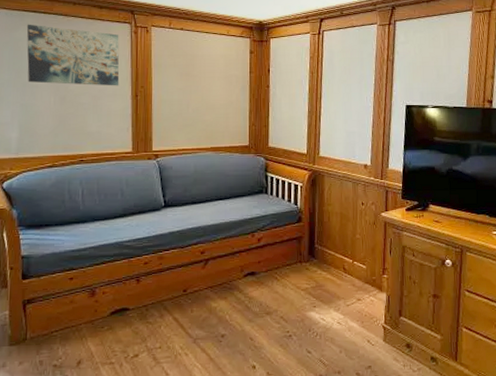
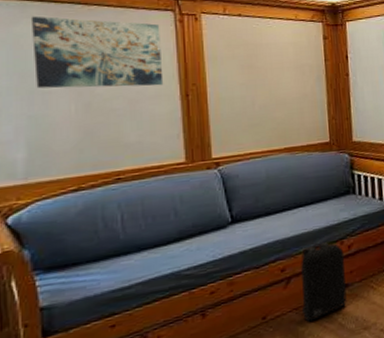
backpack: none [216,231,255,300] -> present [301,240,347,322]

